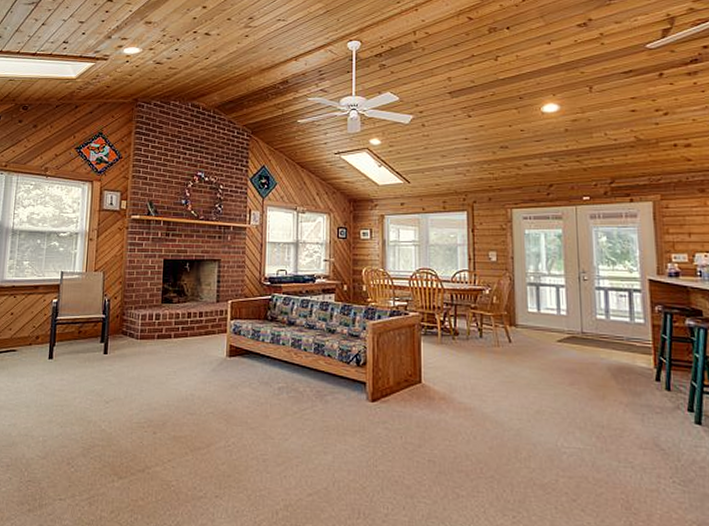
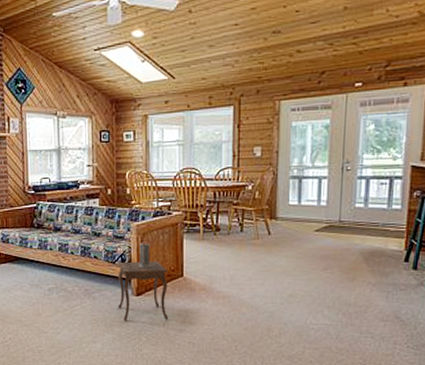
side table: none [352,341,407,432] -> present [117,240,169,321]

